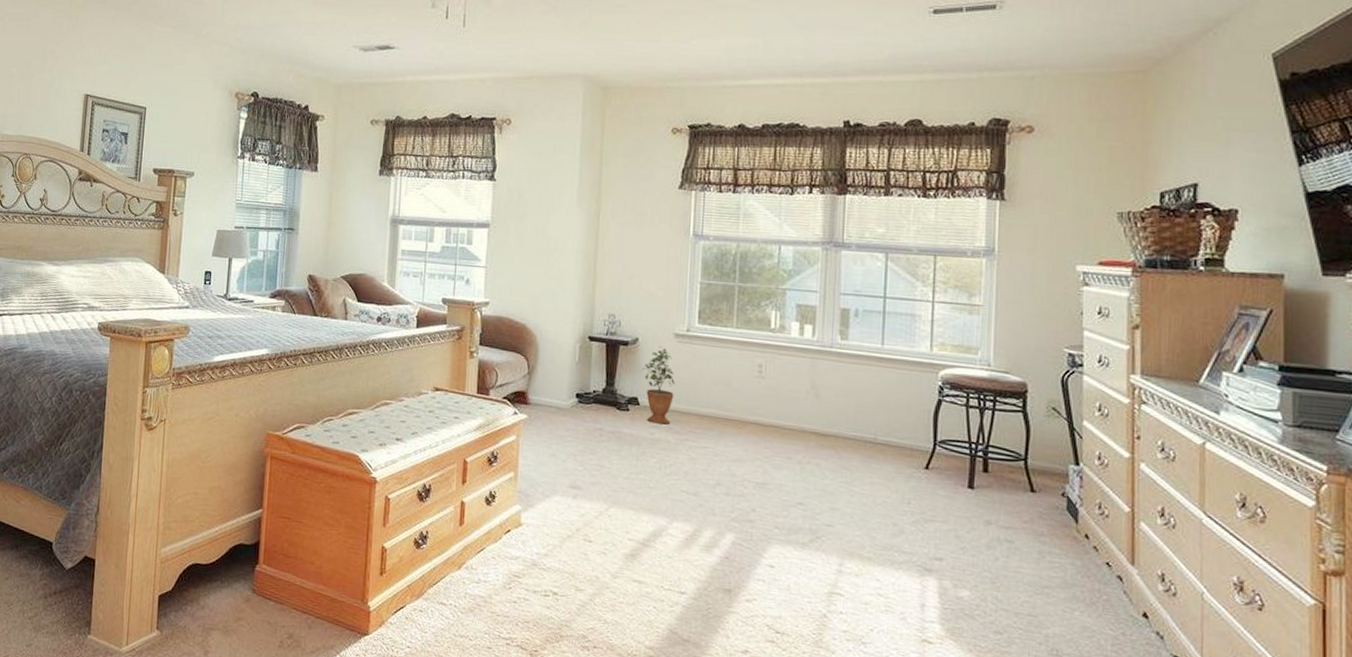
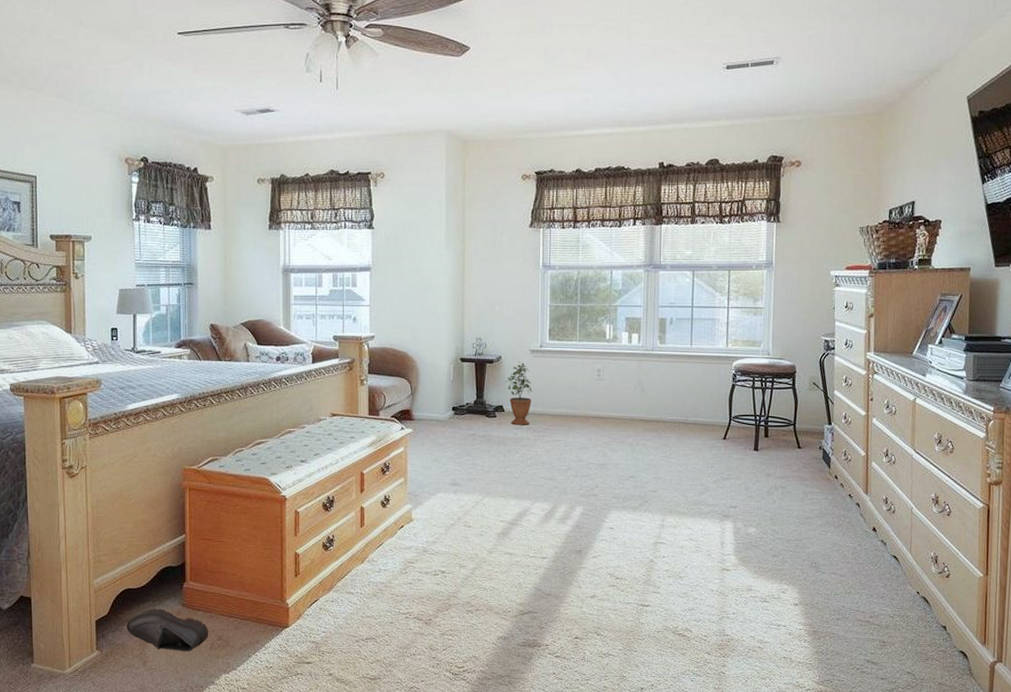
shoe: none [190,590,279,647] -> present [126,608,209,652]

